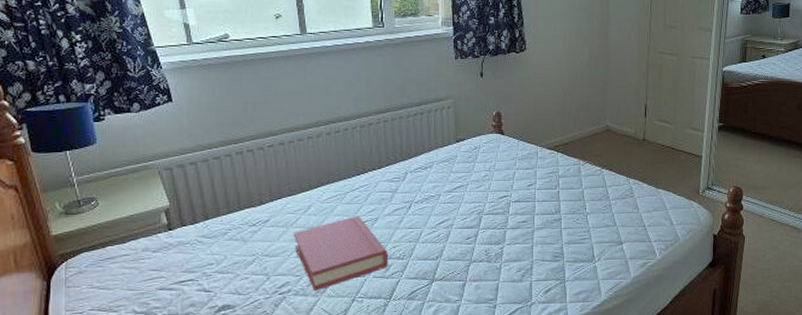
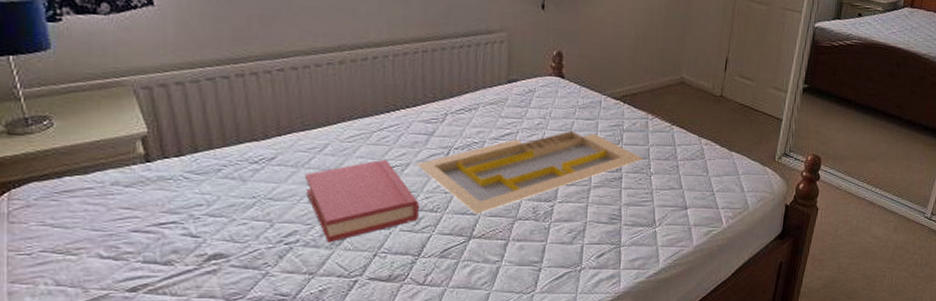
serving tray: none [384,180,579,259] -> present [416,130,644,214]

